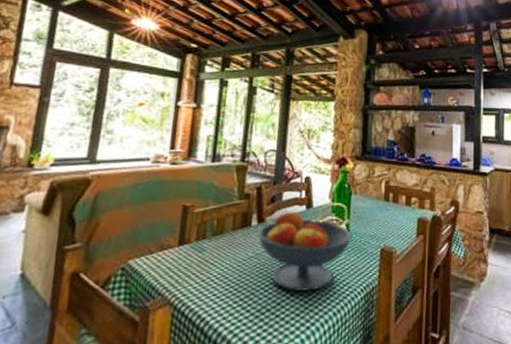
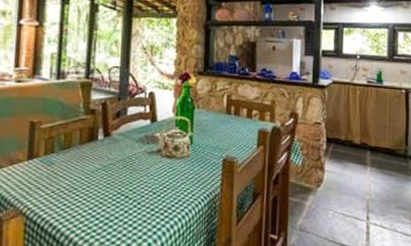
fruit bowl: present [258,209,352,291] -> none [104,124,195,200]

